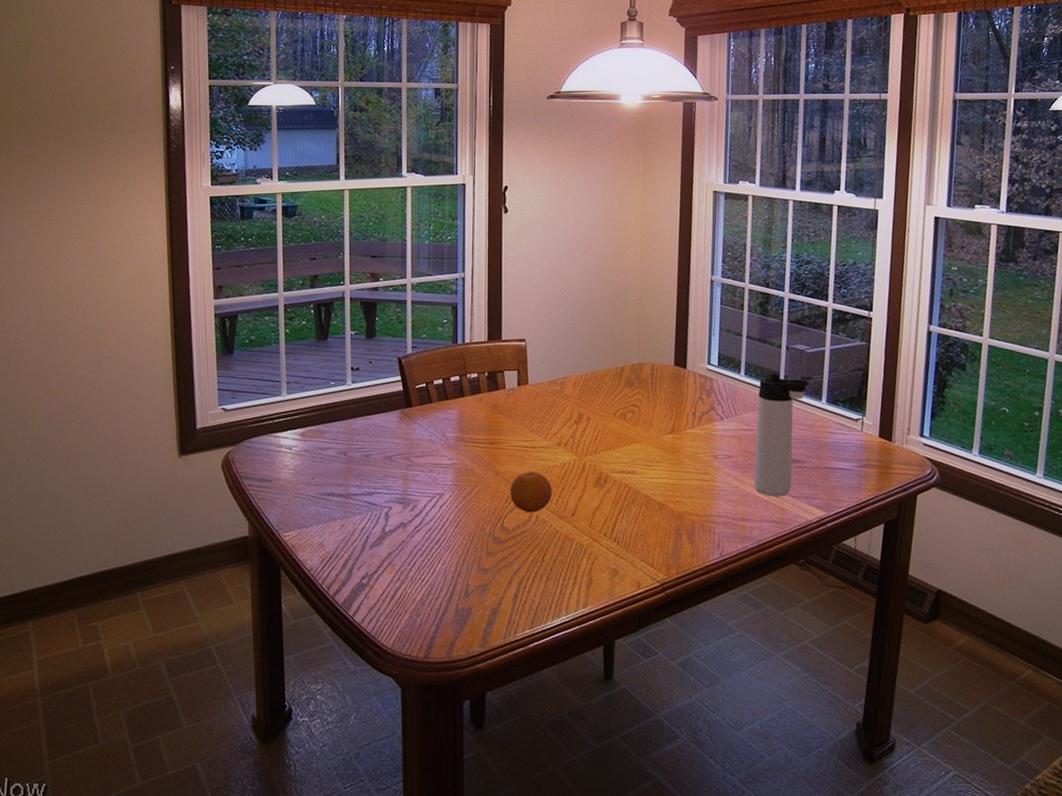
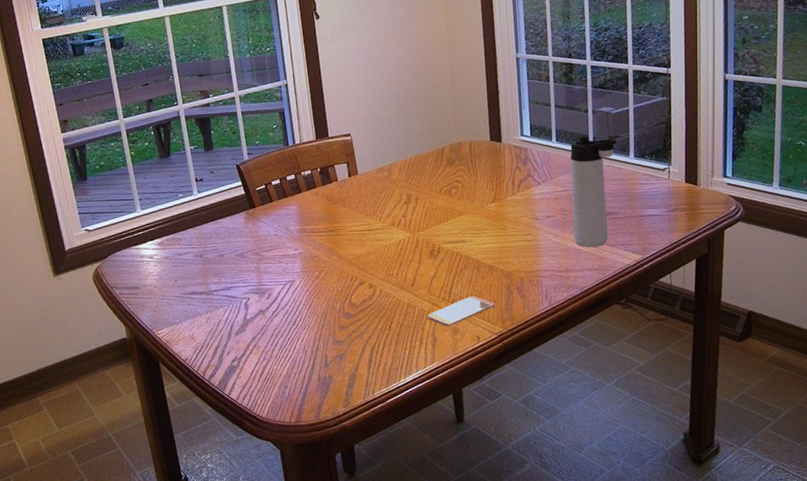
fruit: present [510,472,553,513] -> none [353,251,392,288]
smartphone: none [586,535,661,567] -> present [428,296,495,327]

